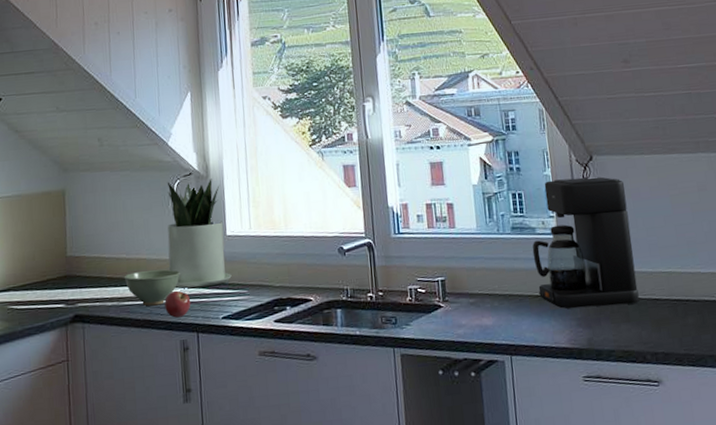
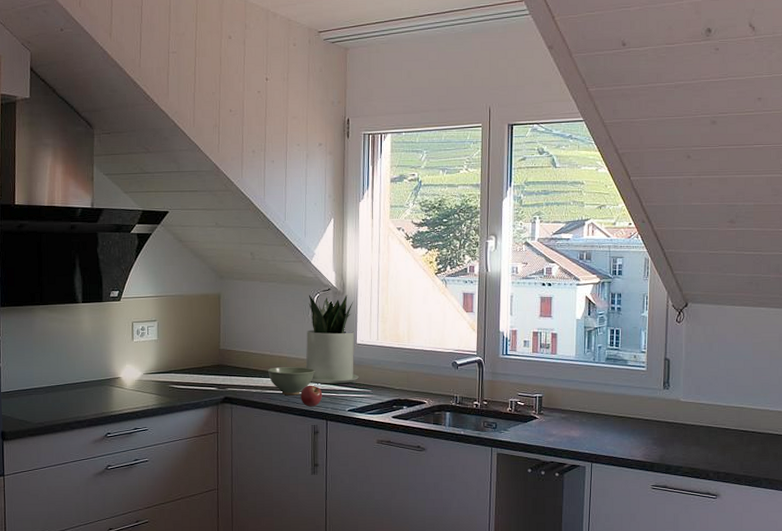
coffee maker: present [532,176,640,309] -> none [622,321,713,431]

